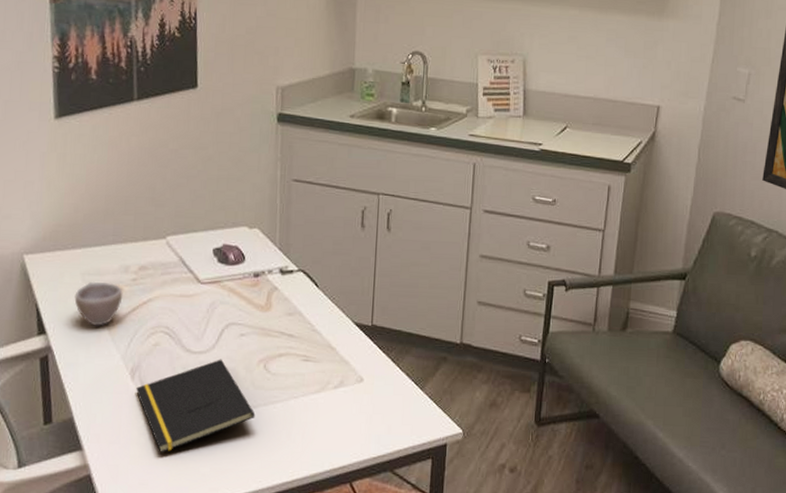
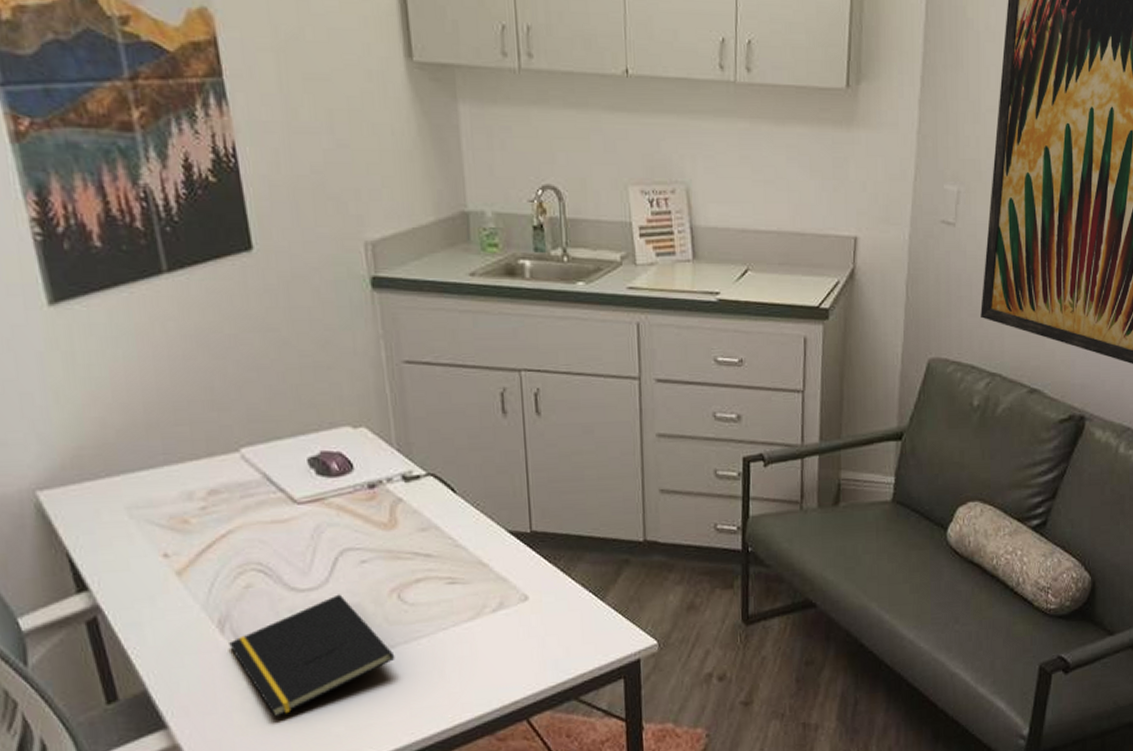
cup: present [74,281,123,326] -> none [121,516,191,573]

